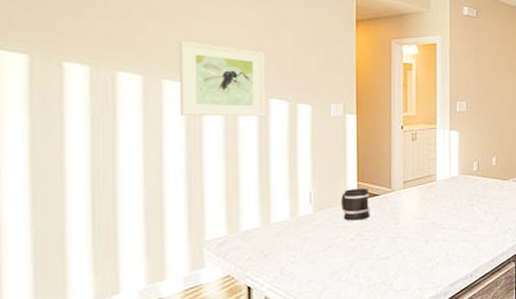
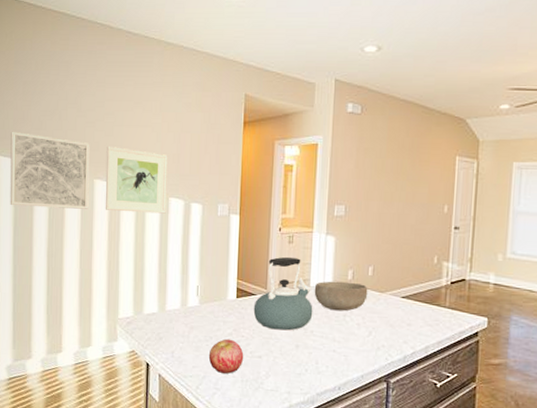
wall art: none [20,18,155,115] -> present [10,131,90,209]
apple: none [327,244,369,282] -> present [208,339,244,374]
mug: present [341,187,370,221] -> none [222,285,247,317]
kettle: none [377,154,441,228] -> present [253,256,313,331]
bowl: none [441,173,493,202] -> present [314,281,368,311]

